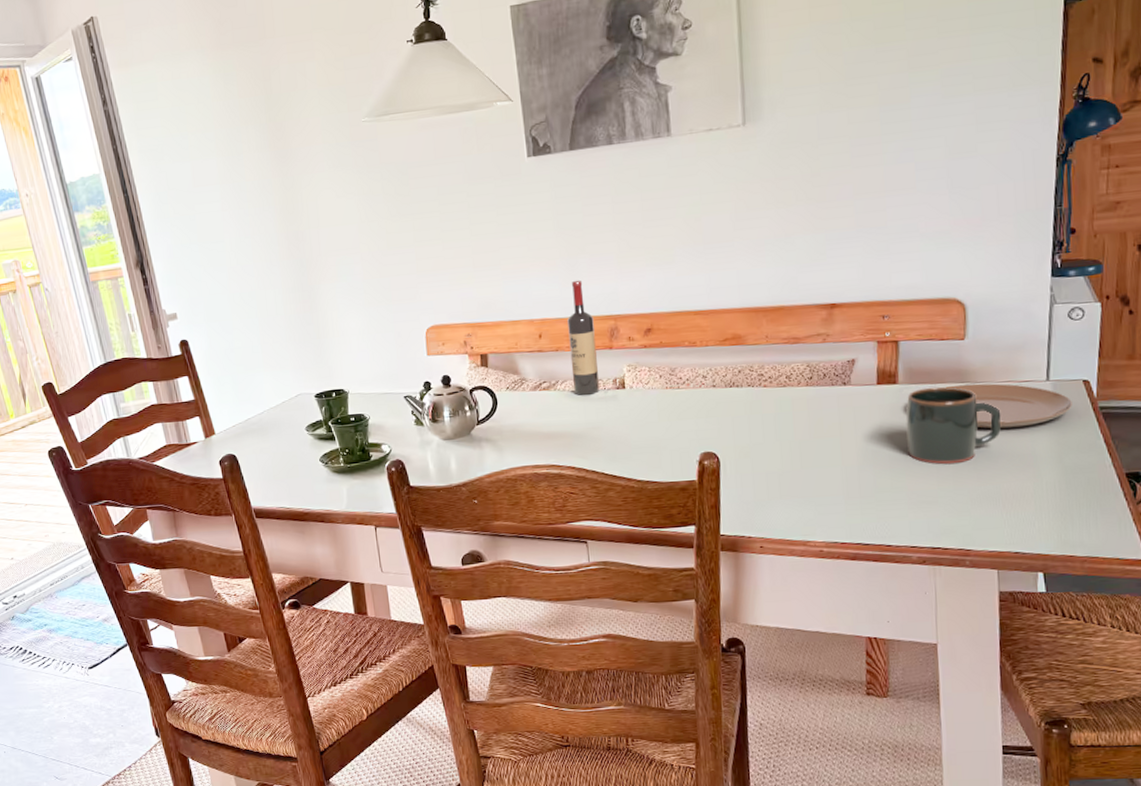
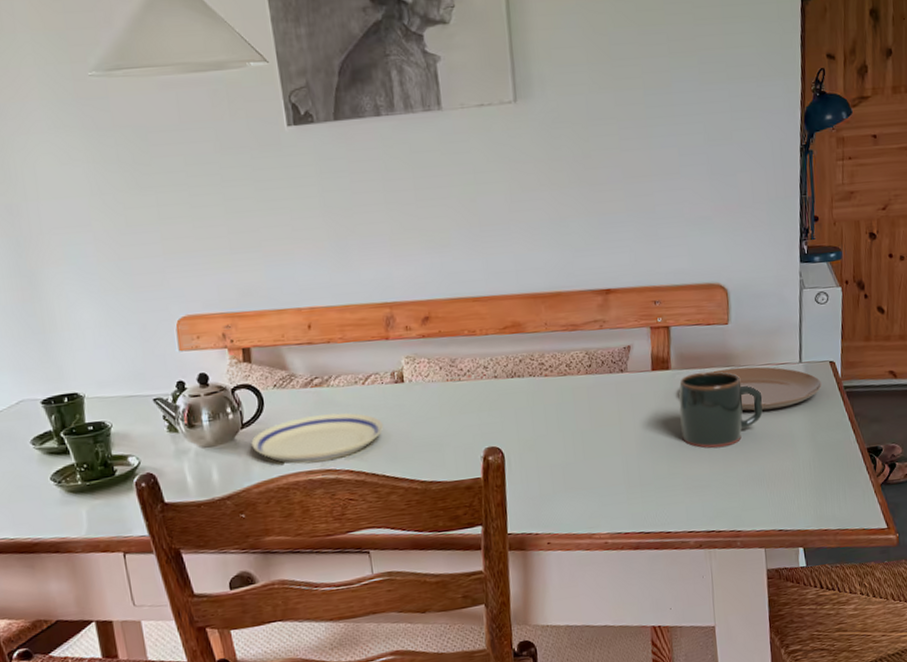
plate: none [485,414,605,459] -> present [251,412,384,465]
wine bottle: present [567,280,600,395] -> none [339,264,378,391]

